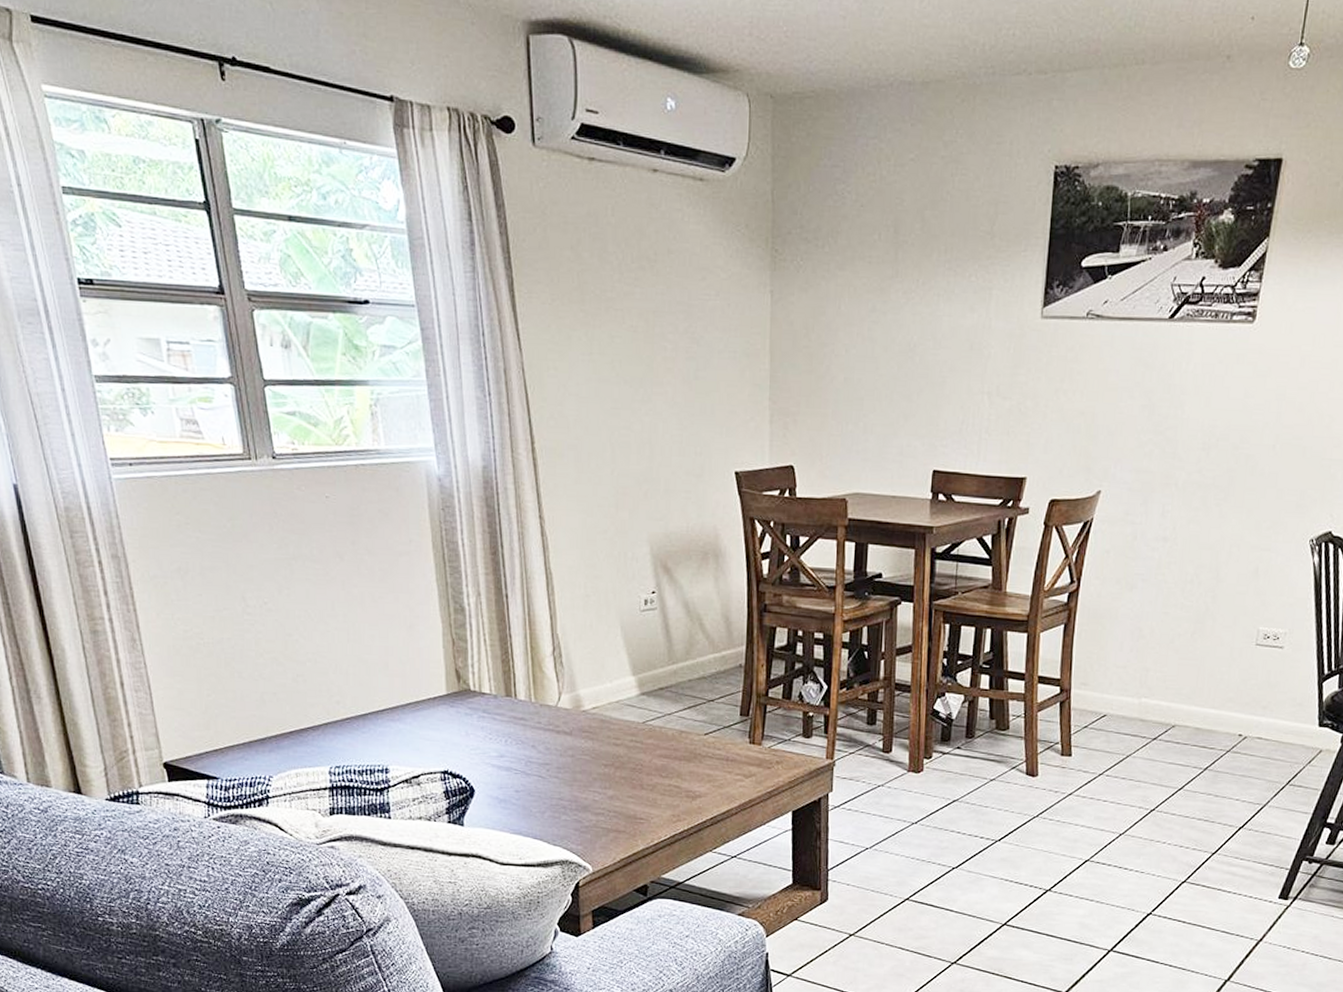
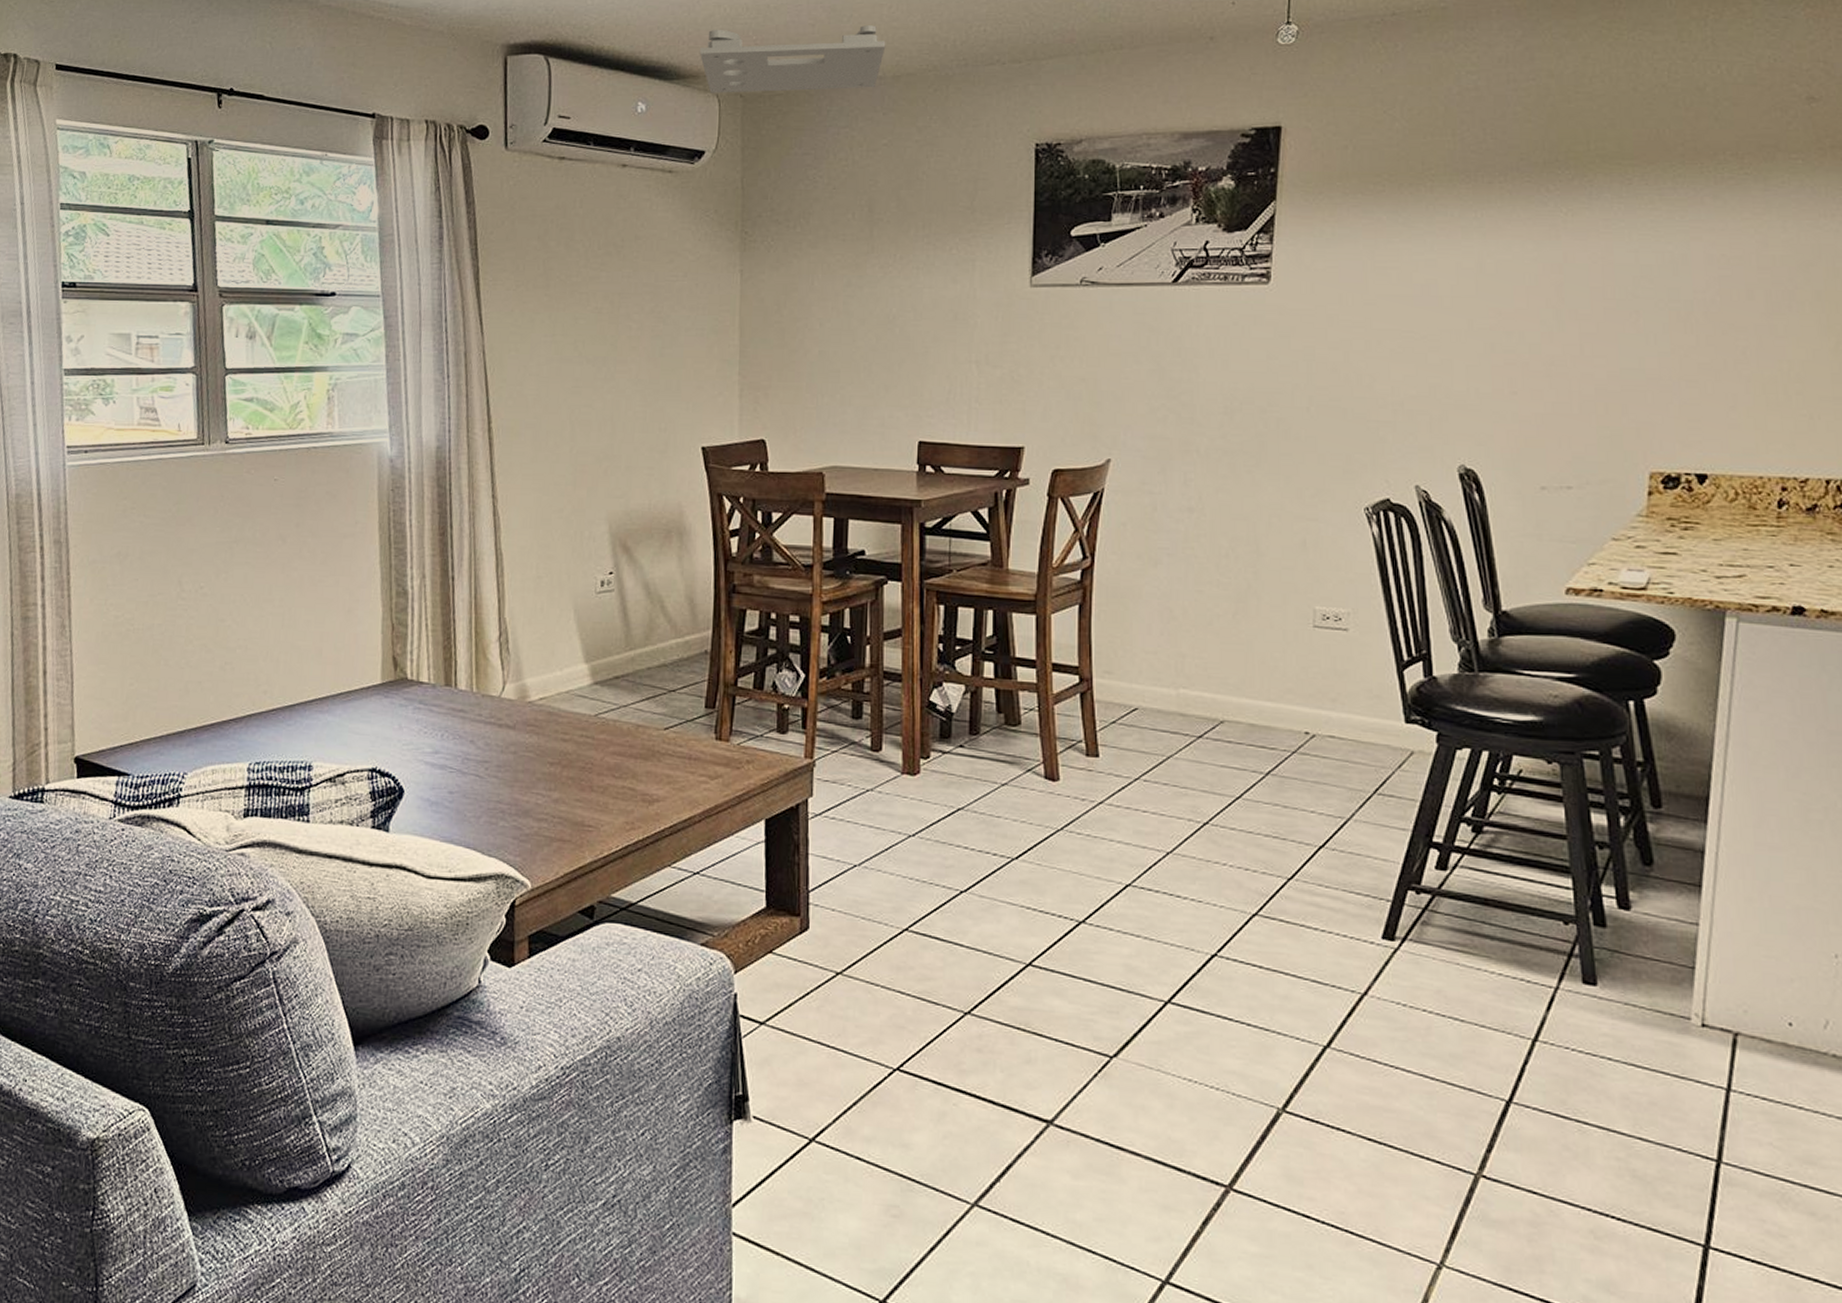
ceiling fixture: none [728,15,917,95] -> present [699,25,886,93]

